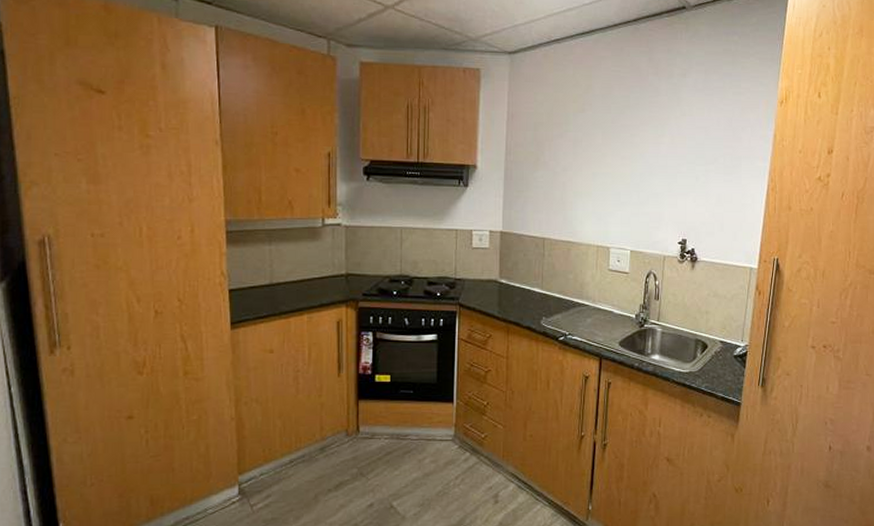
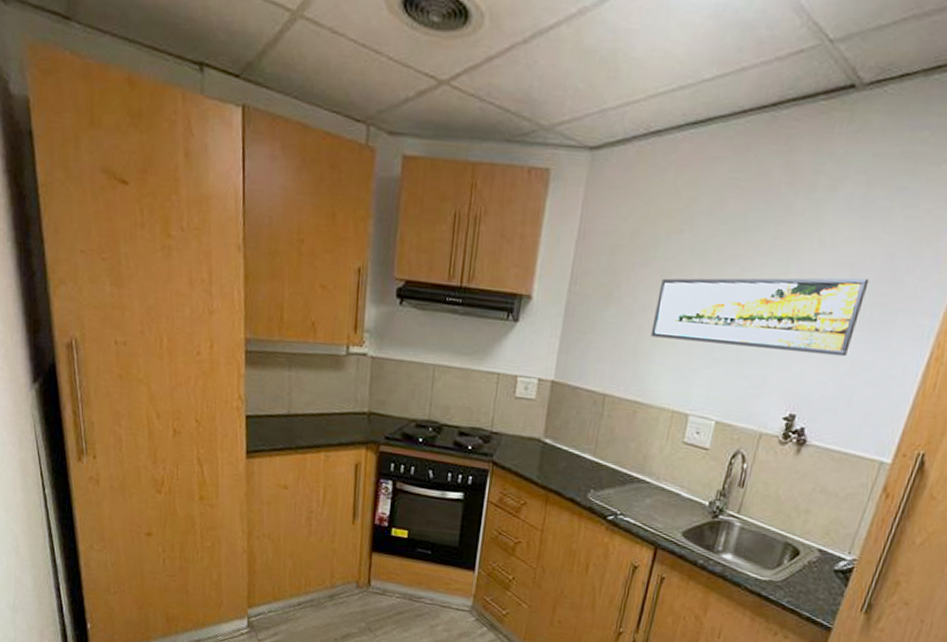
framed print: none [573,136,719,193] -> present [650,277,869,357]

